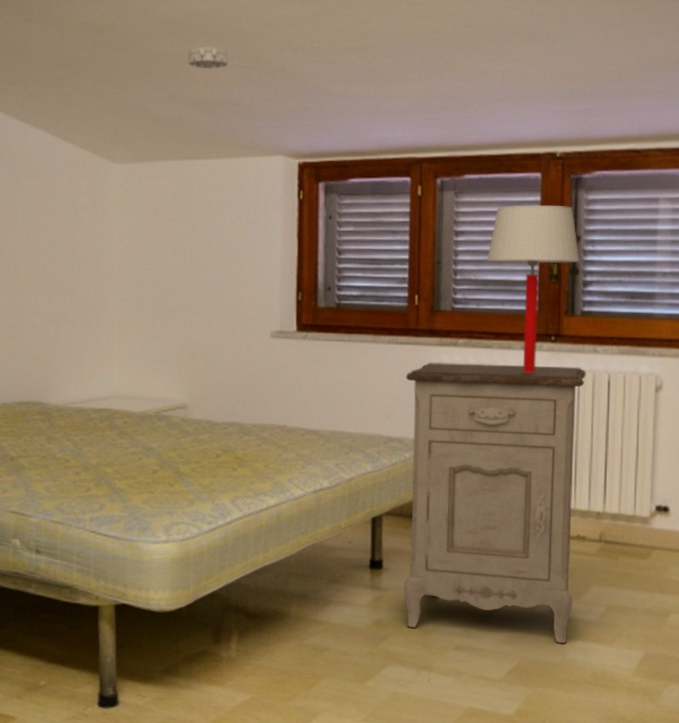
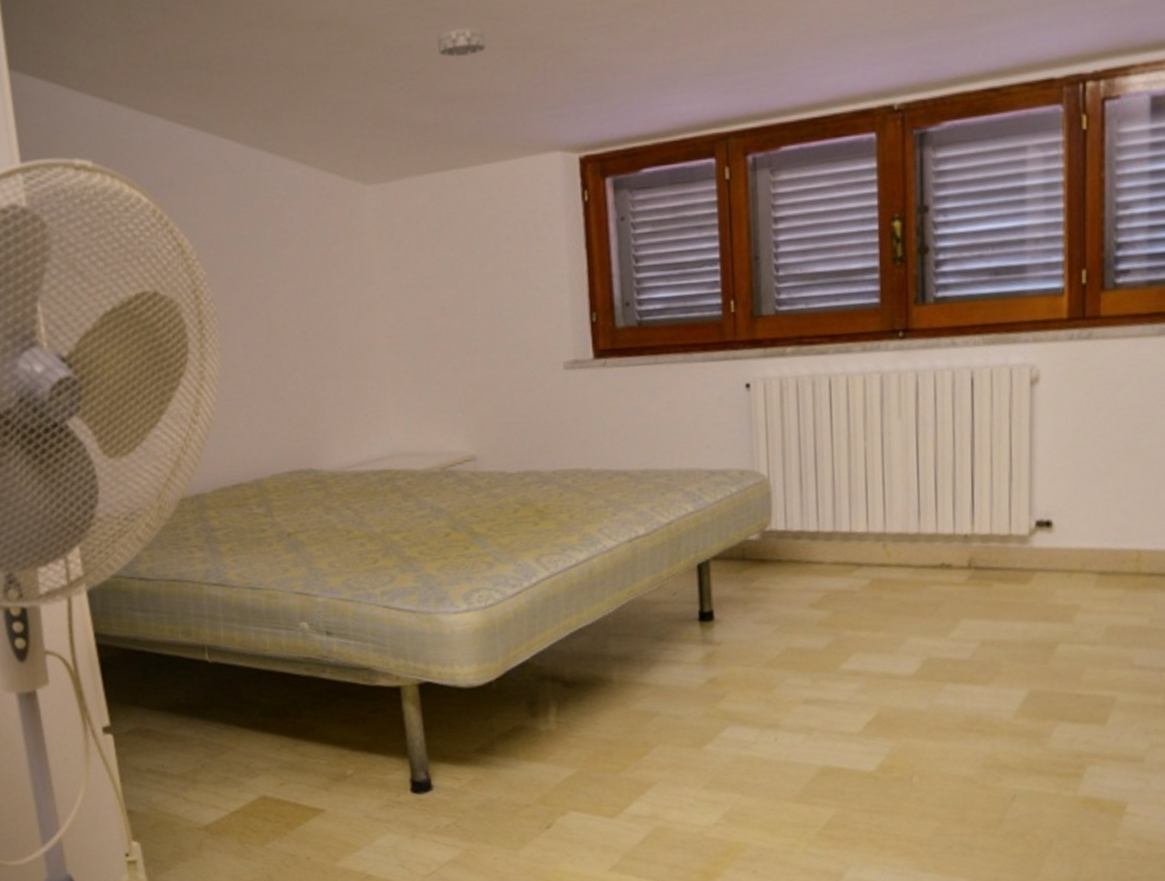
nightstand: present [403,362,586,643] -> none [725,365,944,688]
table lamp: present [487,204,580,374] -> none [814,170,929,380]

